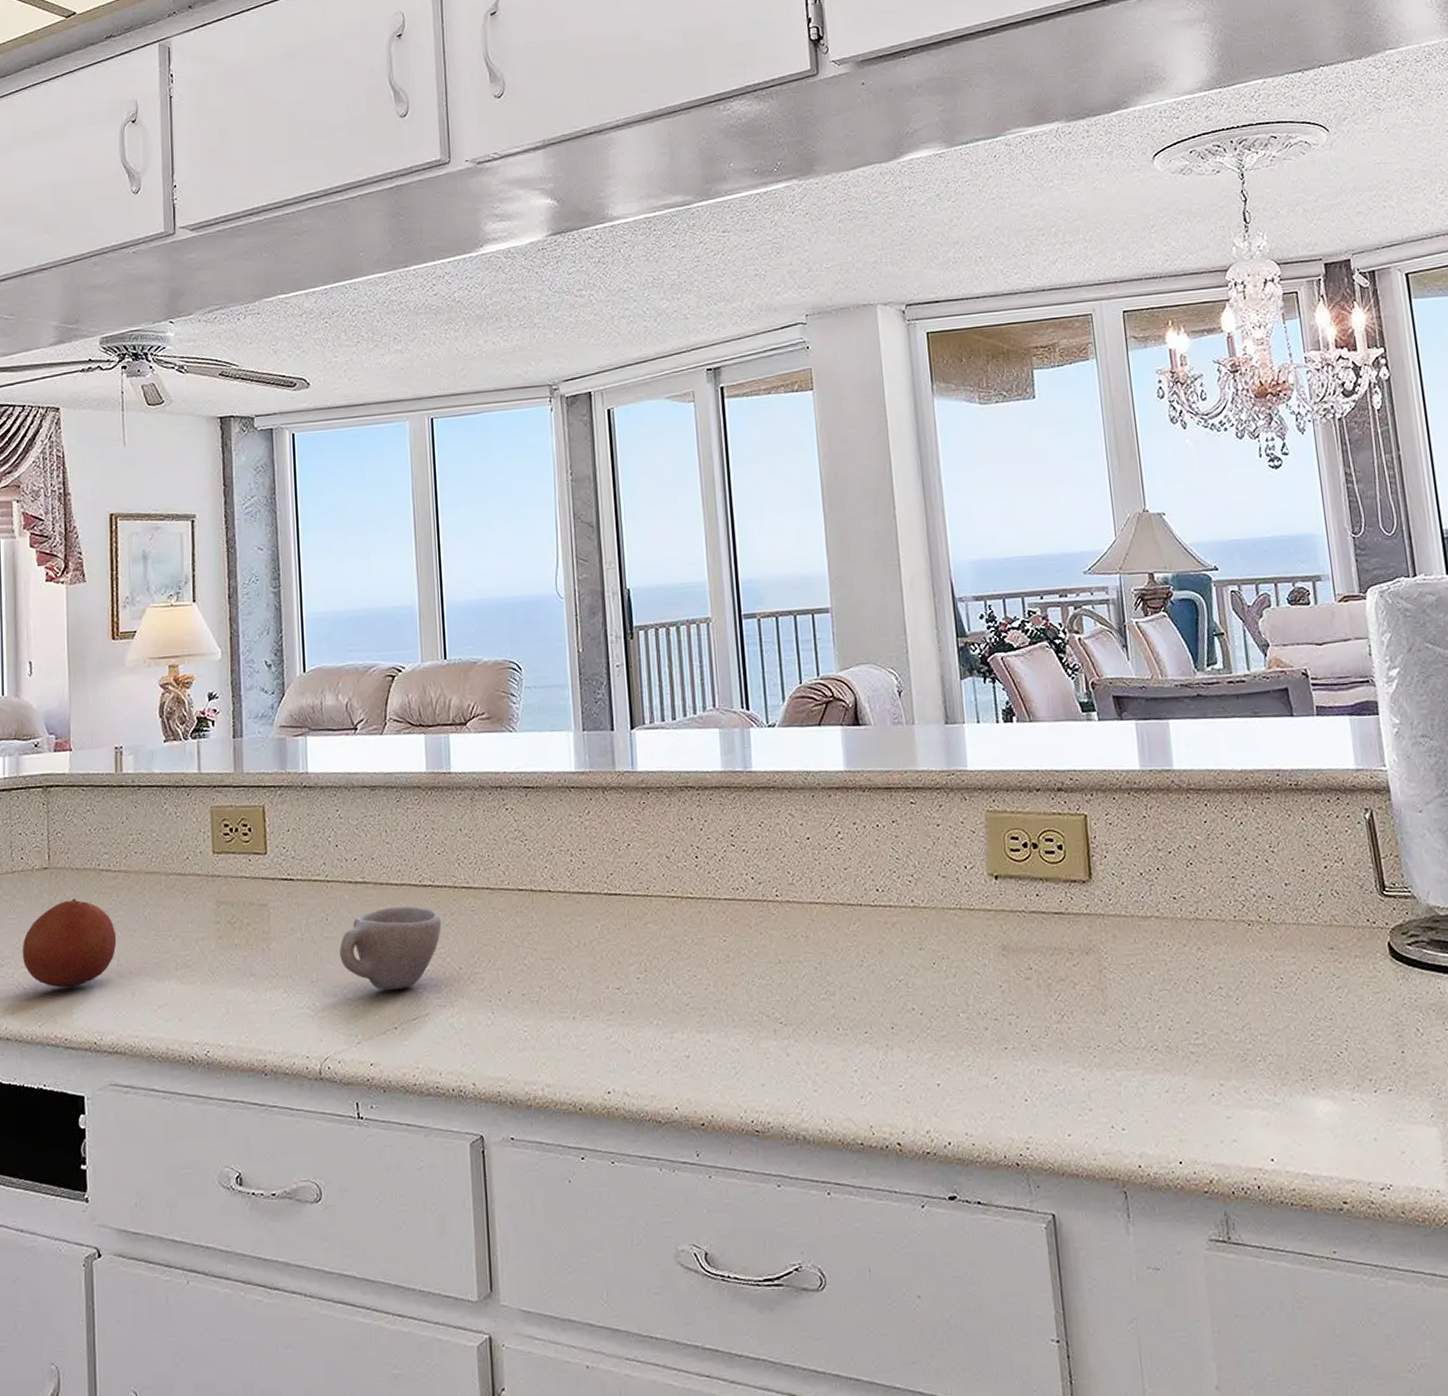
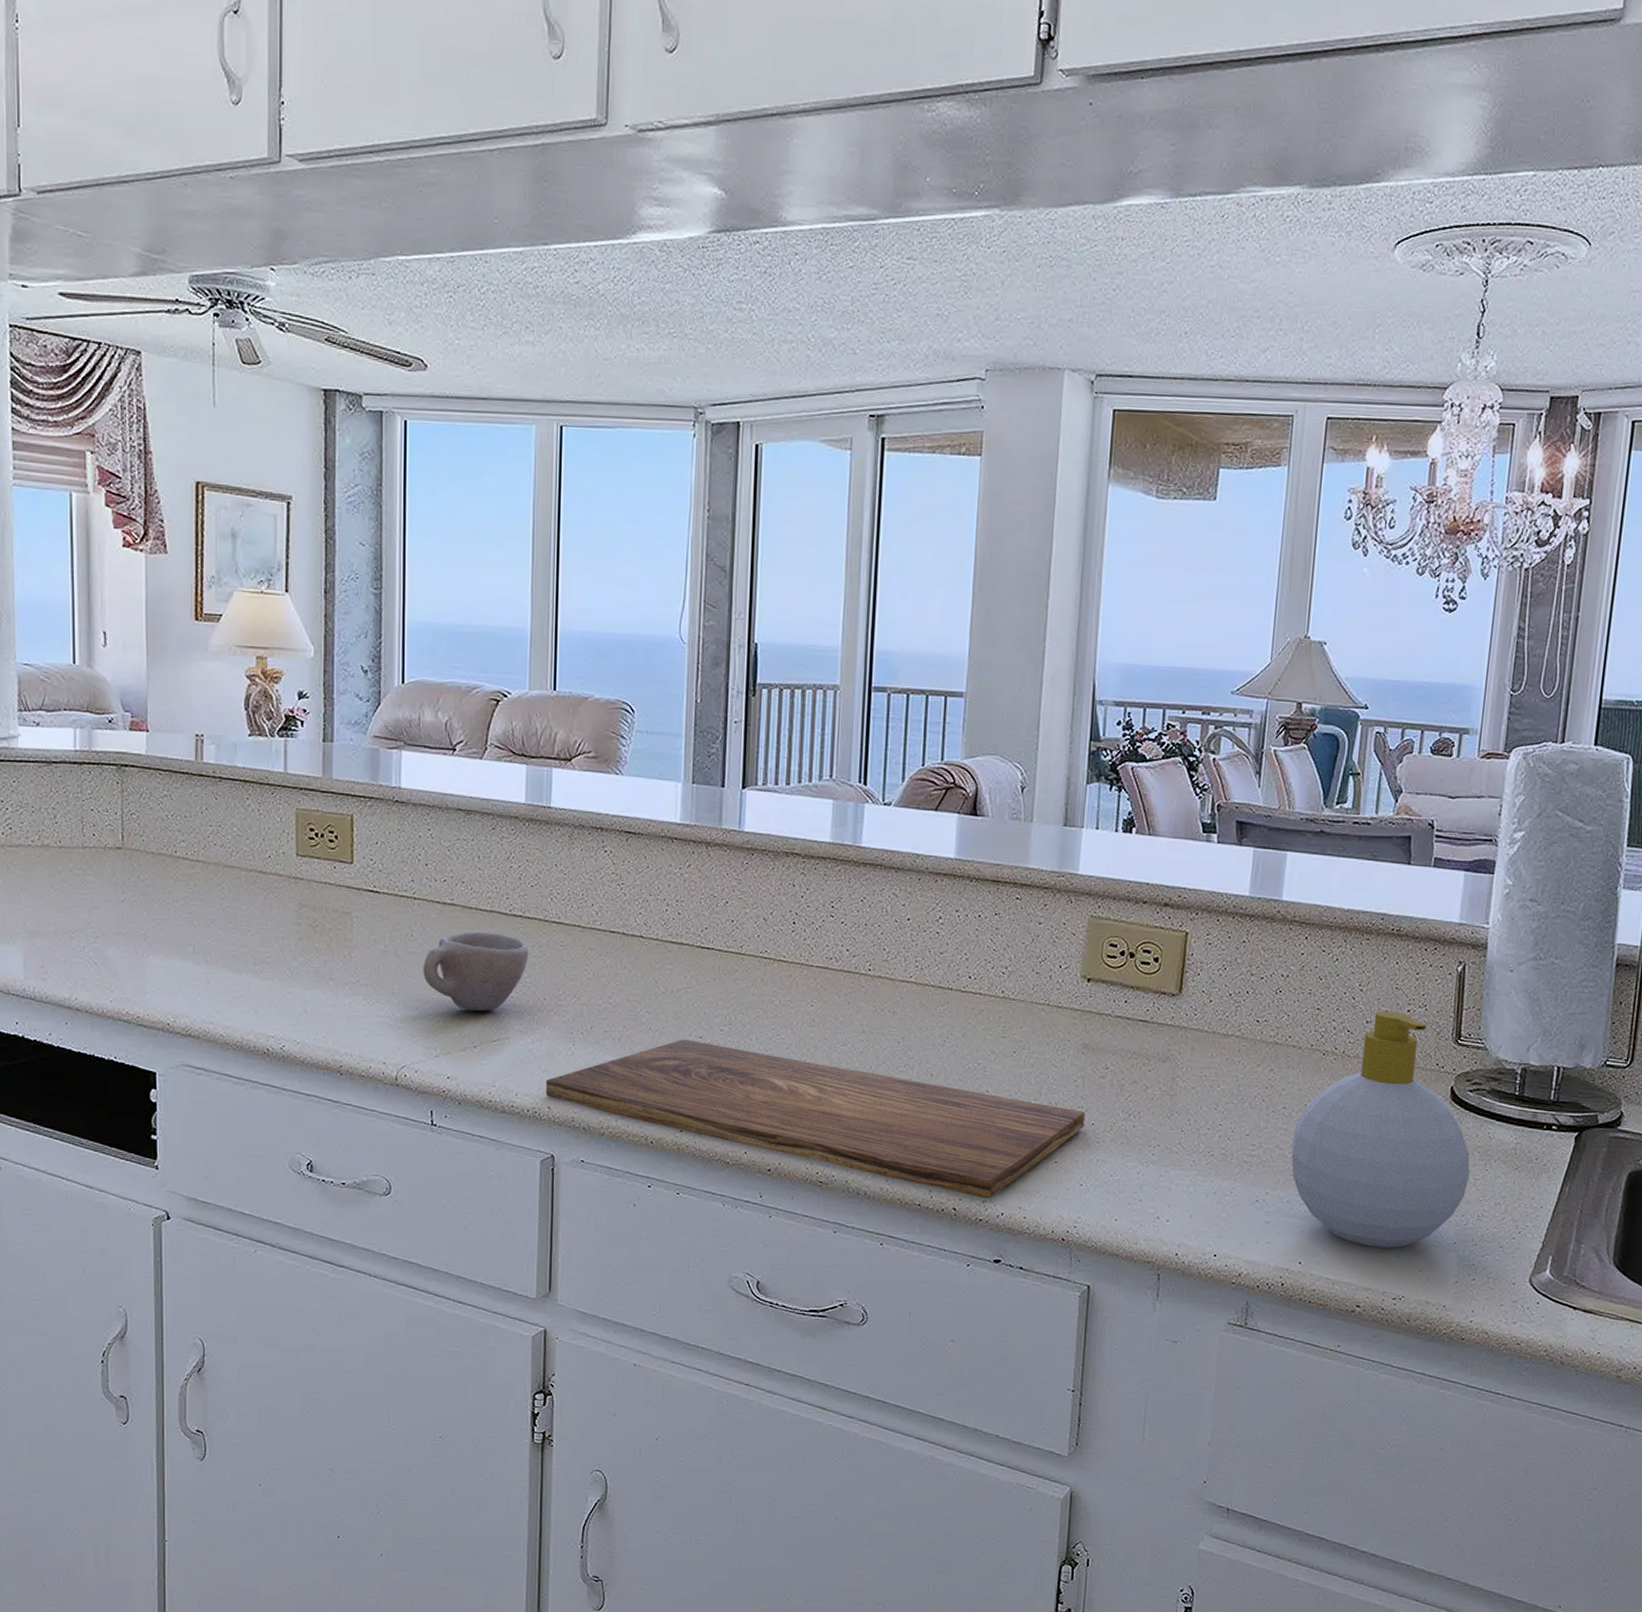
fruit: present [22,898,117,988] -> none [93,881,193,968]
cutting board: none [468,992,1019,1128] -> present [545,1039,1085,1199]
soap bottle: none [1235,869,1431,1132] -> present [1291,1011,1470,1248]

